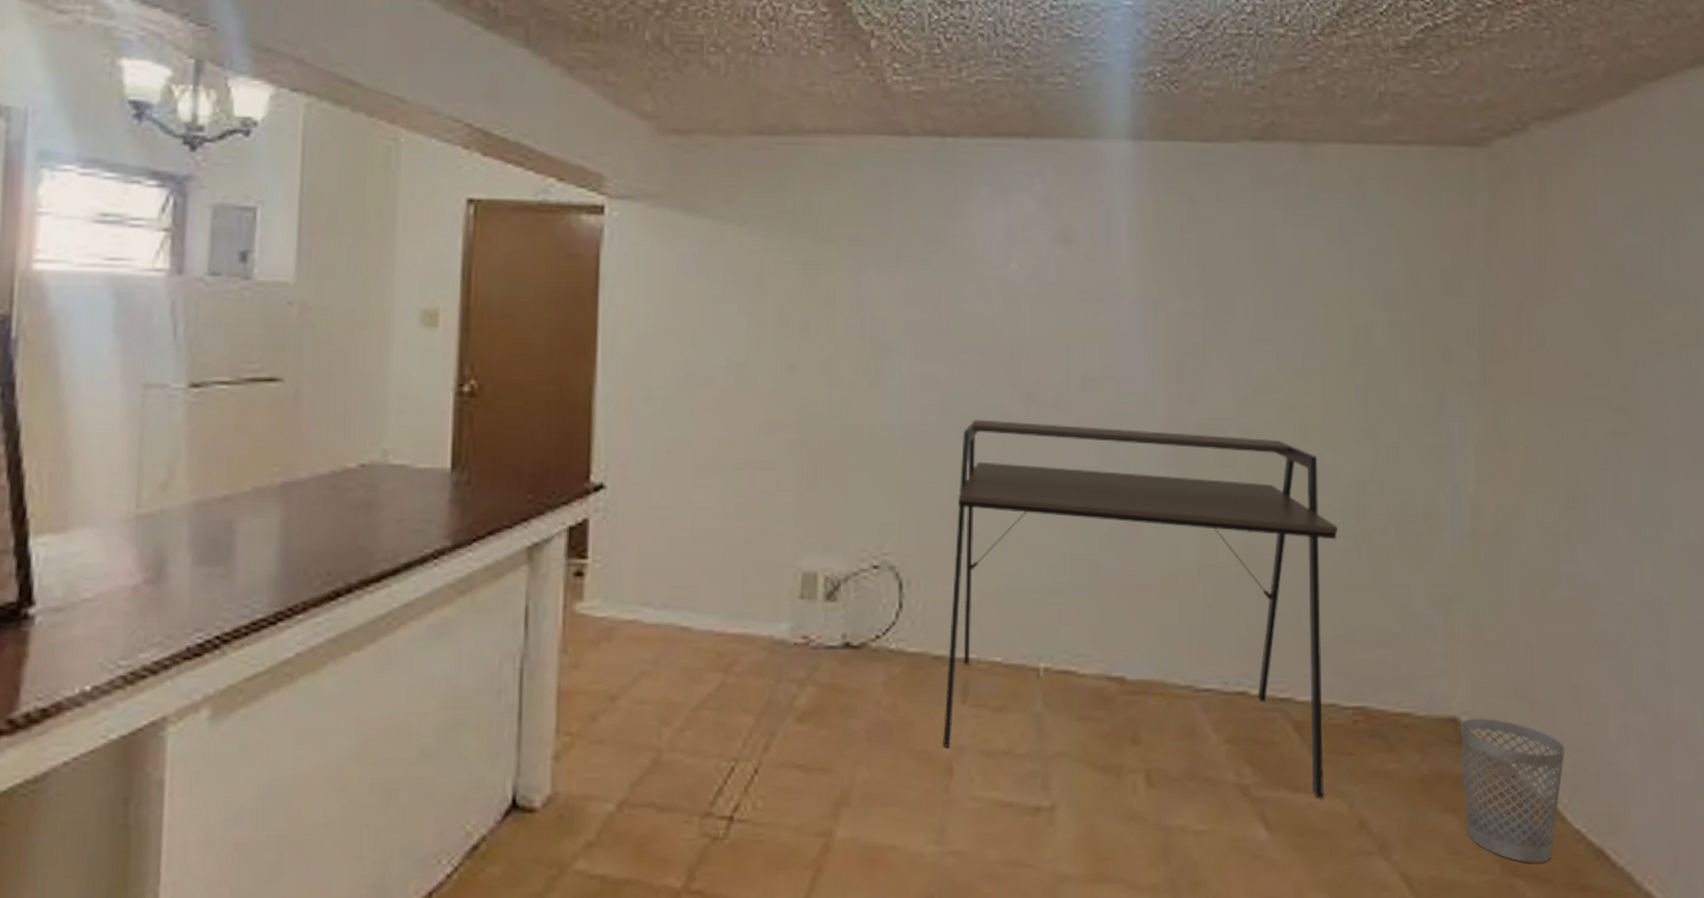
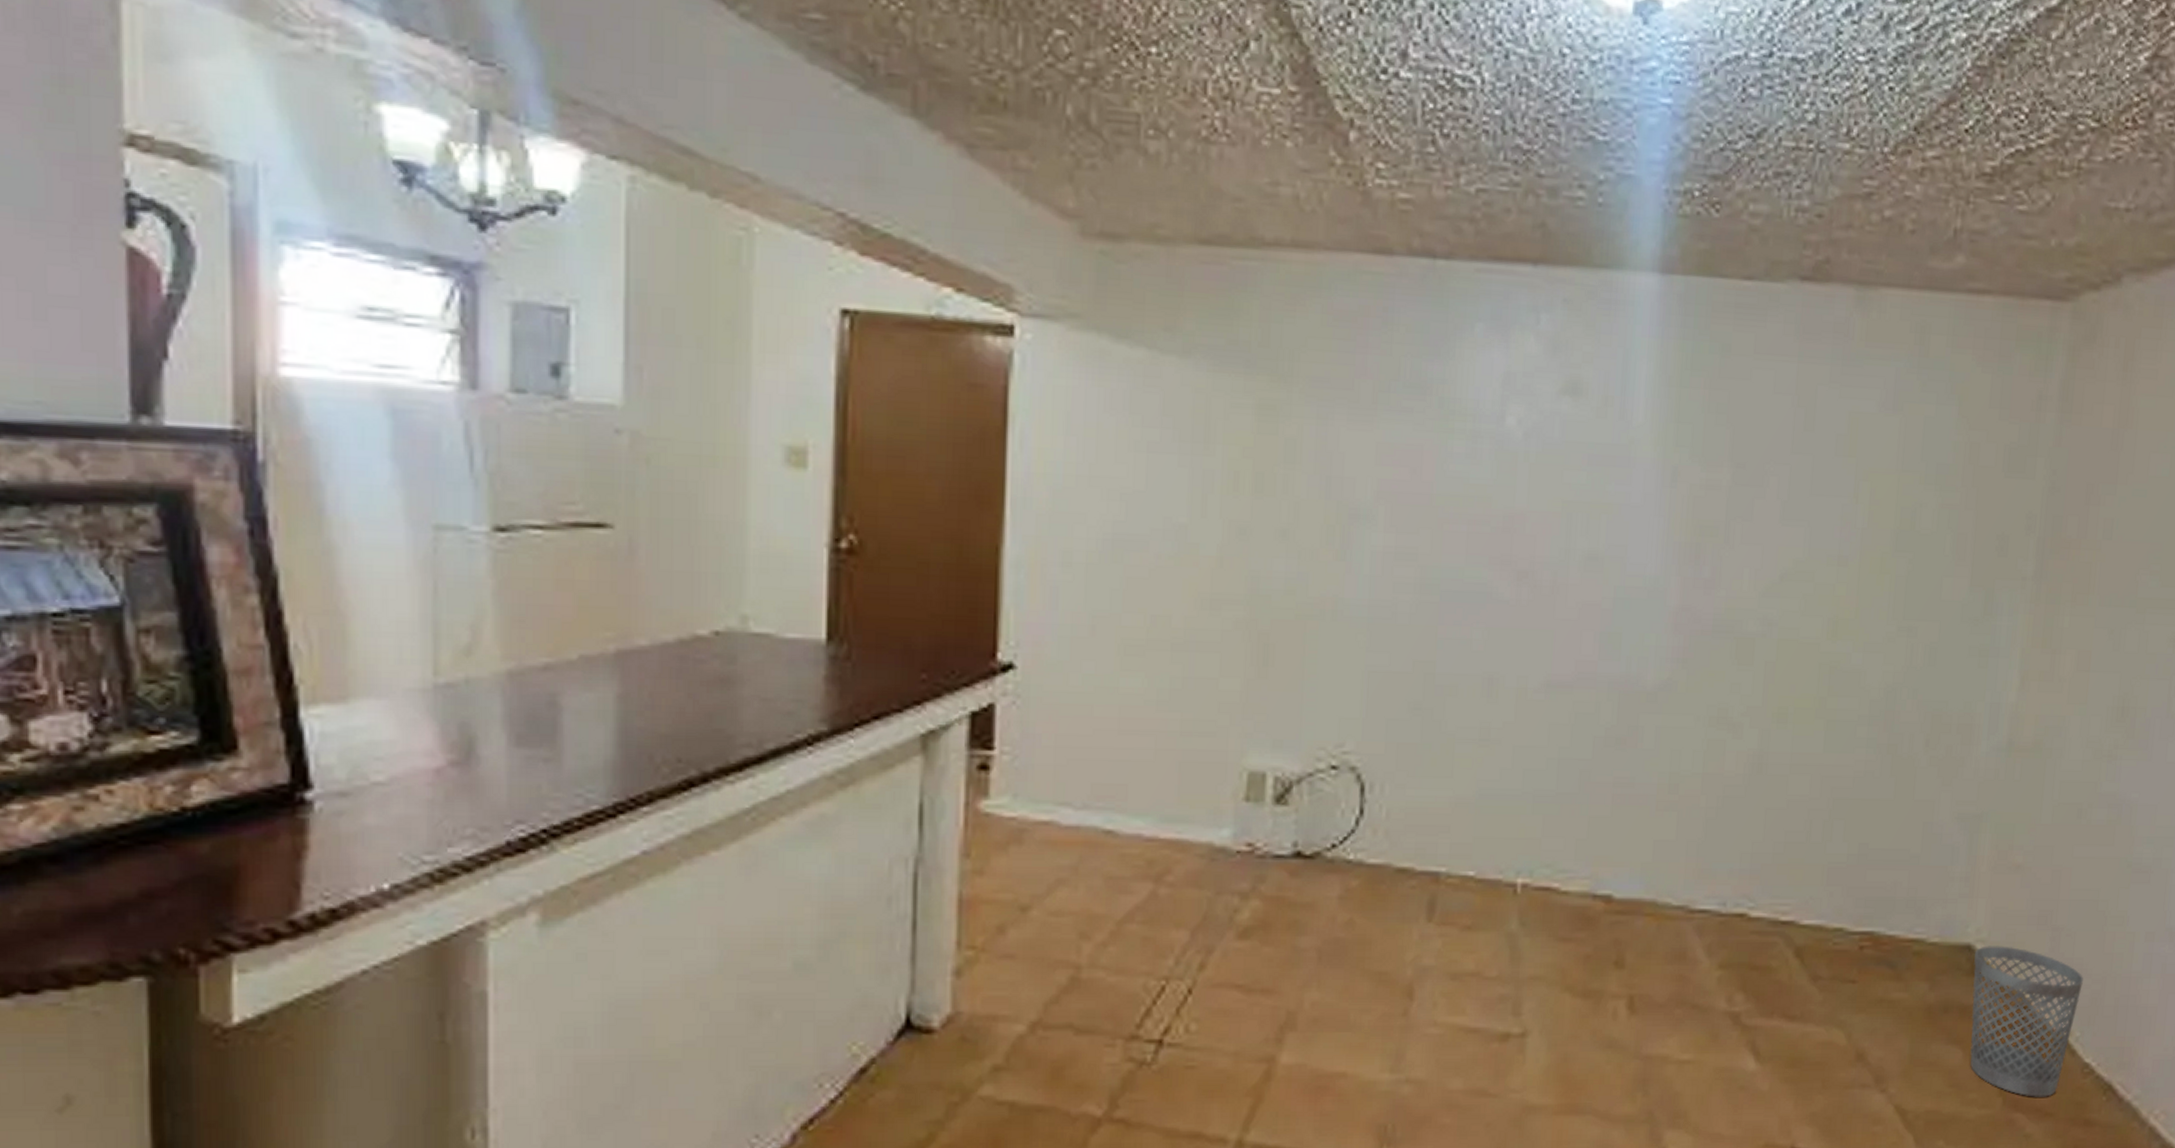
desk: present [943,419,1338,798] -> none [1404,601,1862,1028]

